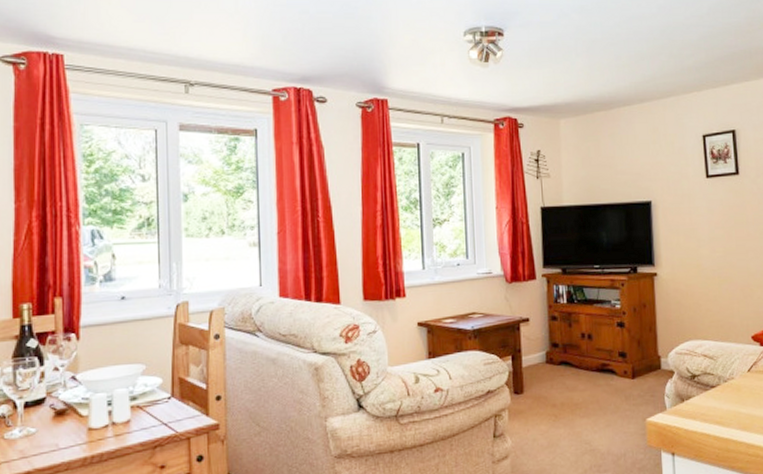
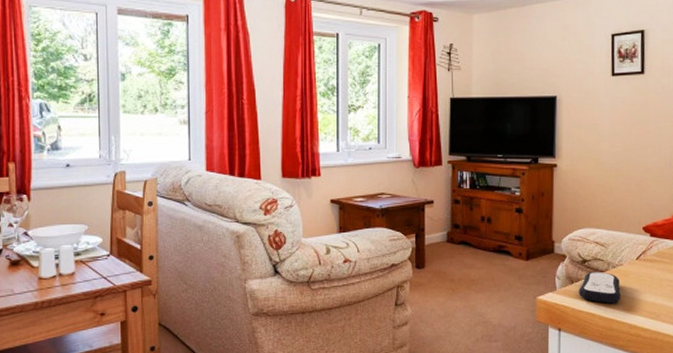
remote control: none [690,386,736,422] -> present [578,271,621,304]

